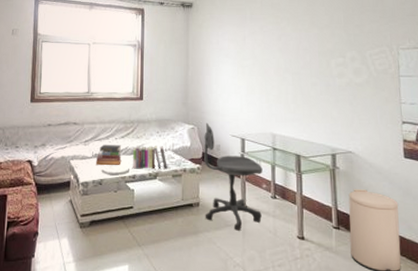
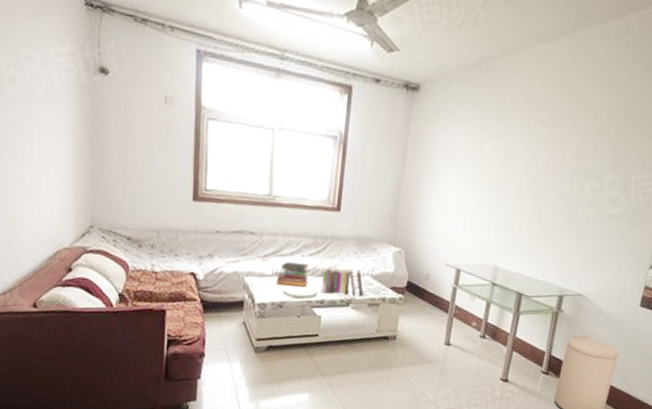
office chair: present [204,122,263,231] -> none [401,246,476,368]

